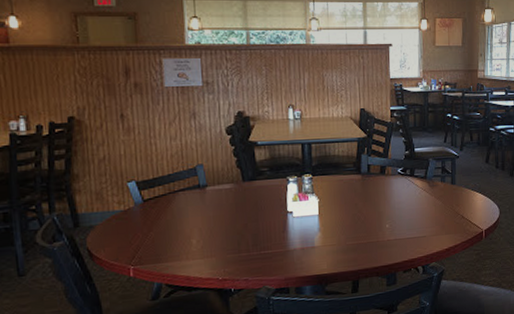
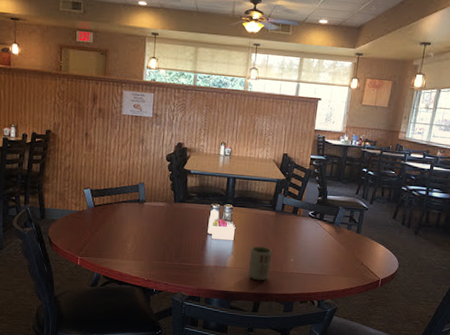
cup: none [339,216,365,256] -> present [248,246,273,281]

